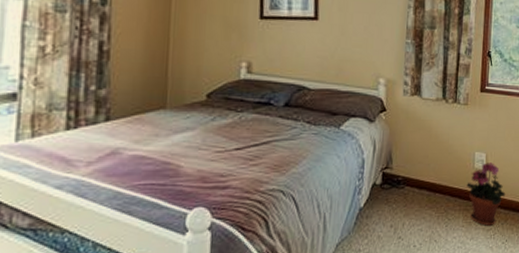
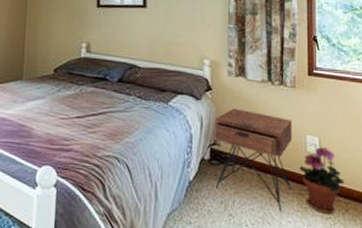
nightstand: none [386,129,463,230] -> present [214,108,292,213]

